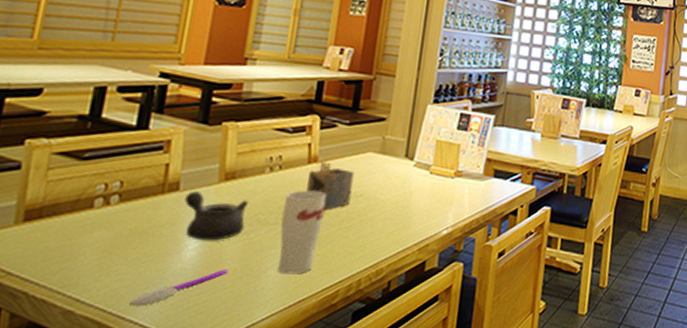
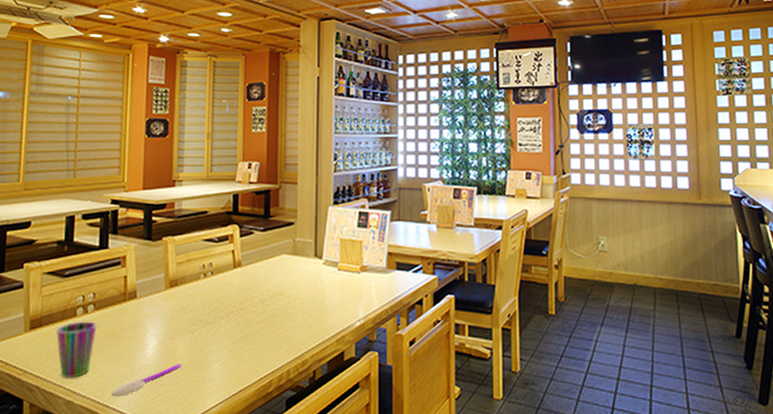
cup: none [60,214,121,283] -> present [56,321,97,378]
teapot: present [185,191,249,241] -> none [142,298,191,340]
cup: present [278,190,326,275] -> none [218,292,252,367]
napkin holder: present [306,162,354,210] -> none [235,266,273,309]

